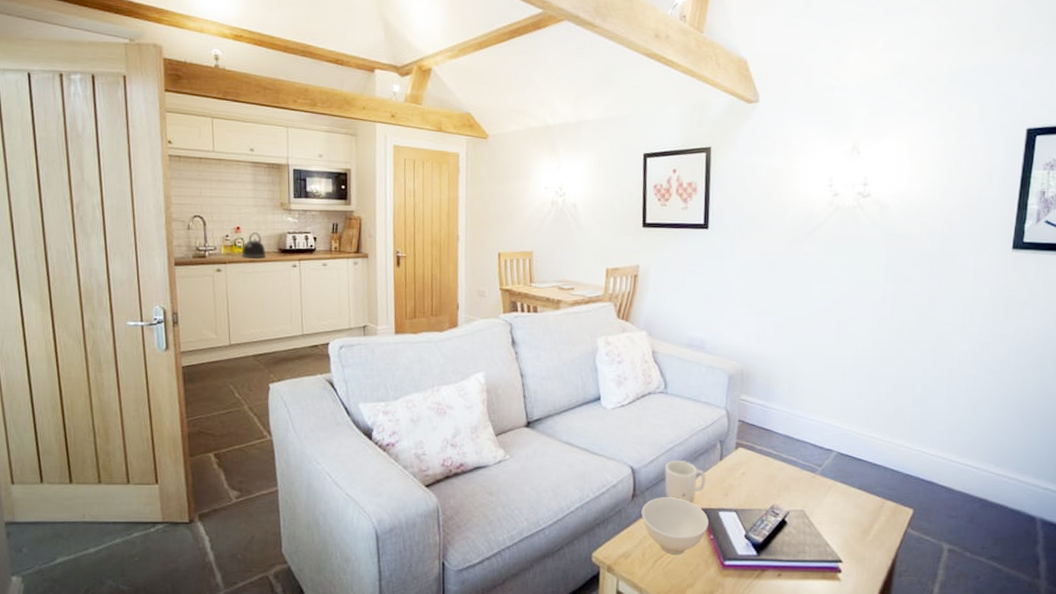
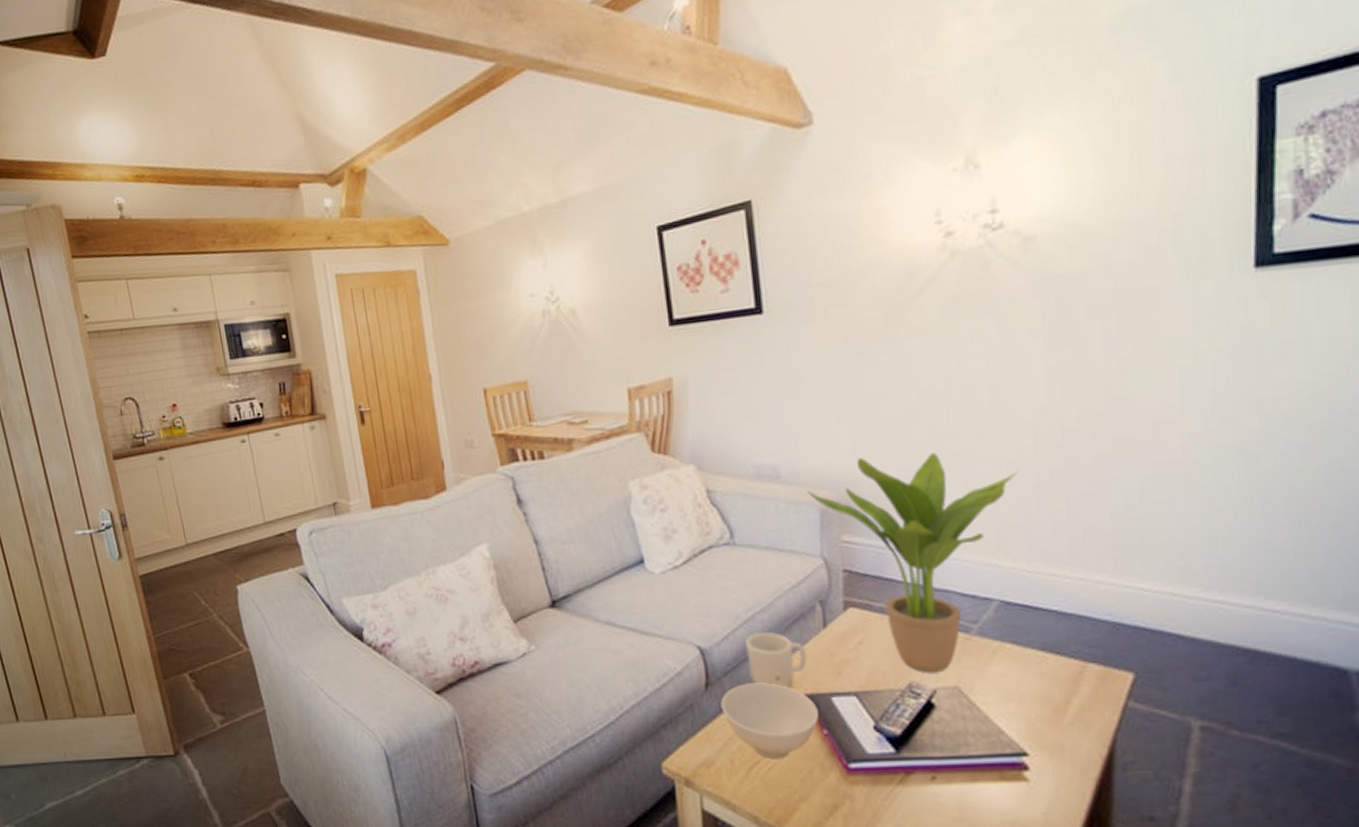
kettle: present [241,232,267,260] -> none [182,407,211,441]
potted plant: none [722,341,859,499] -> present [807,452,1017,672]

